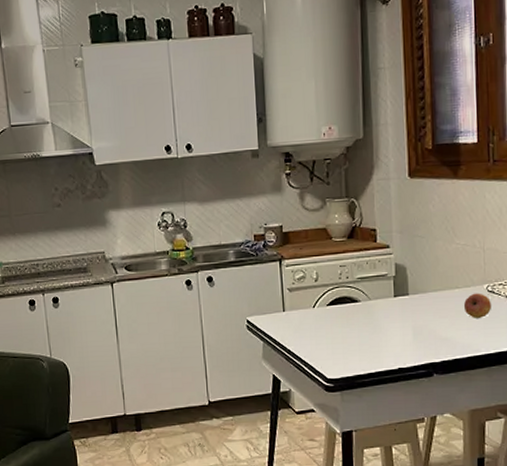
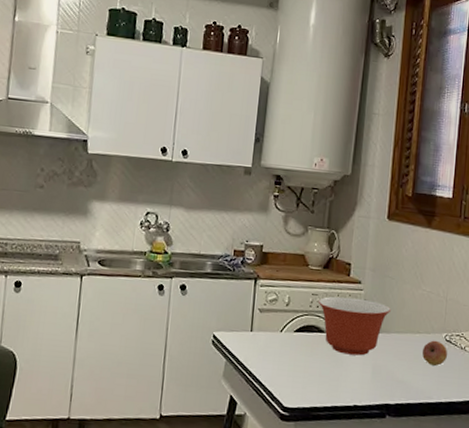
mixing bowl: none [347,262,424,320] -> present [318,296,391,356]

